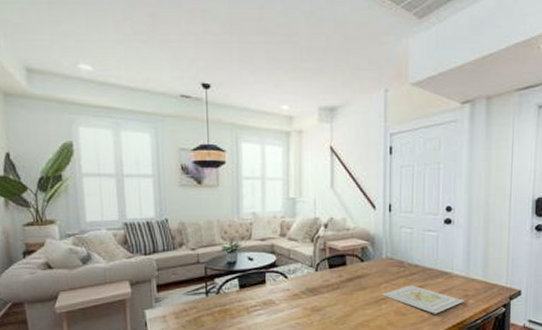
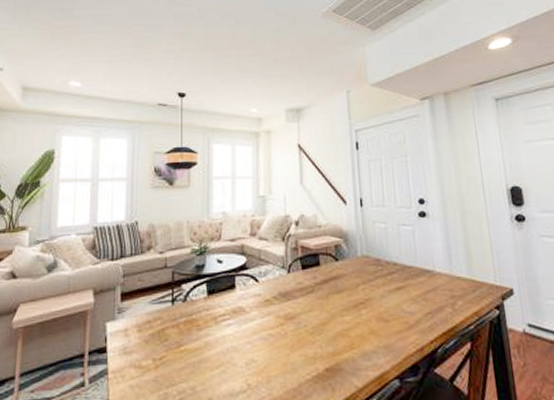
picture frame: present [382,285,465,314] -> none [360,286,453,320]

